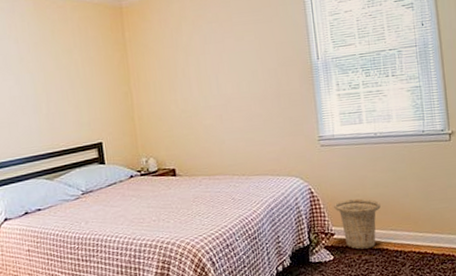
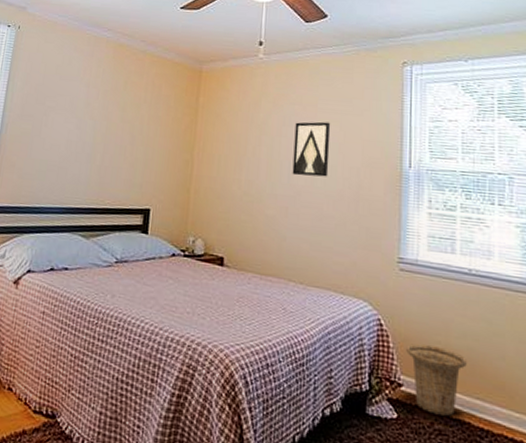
wall art: none [215,33,251,86] -> present [292,121,331,177]

